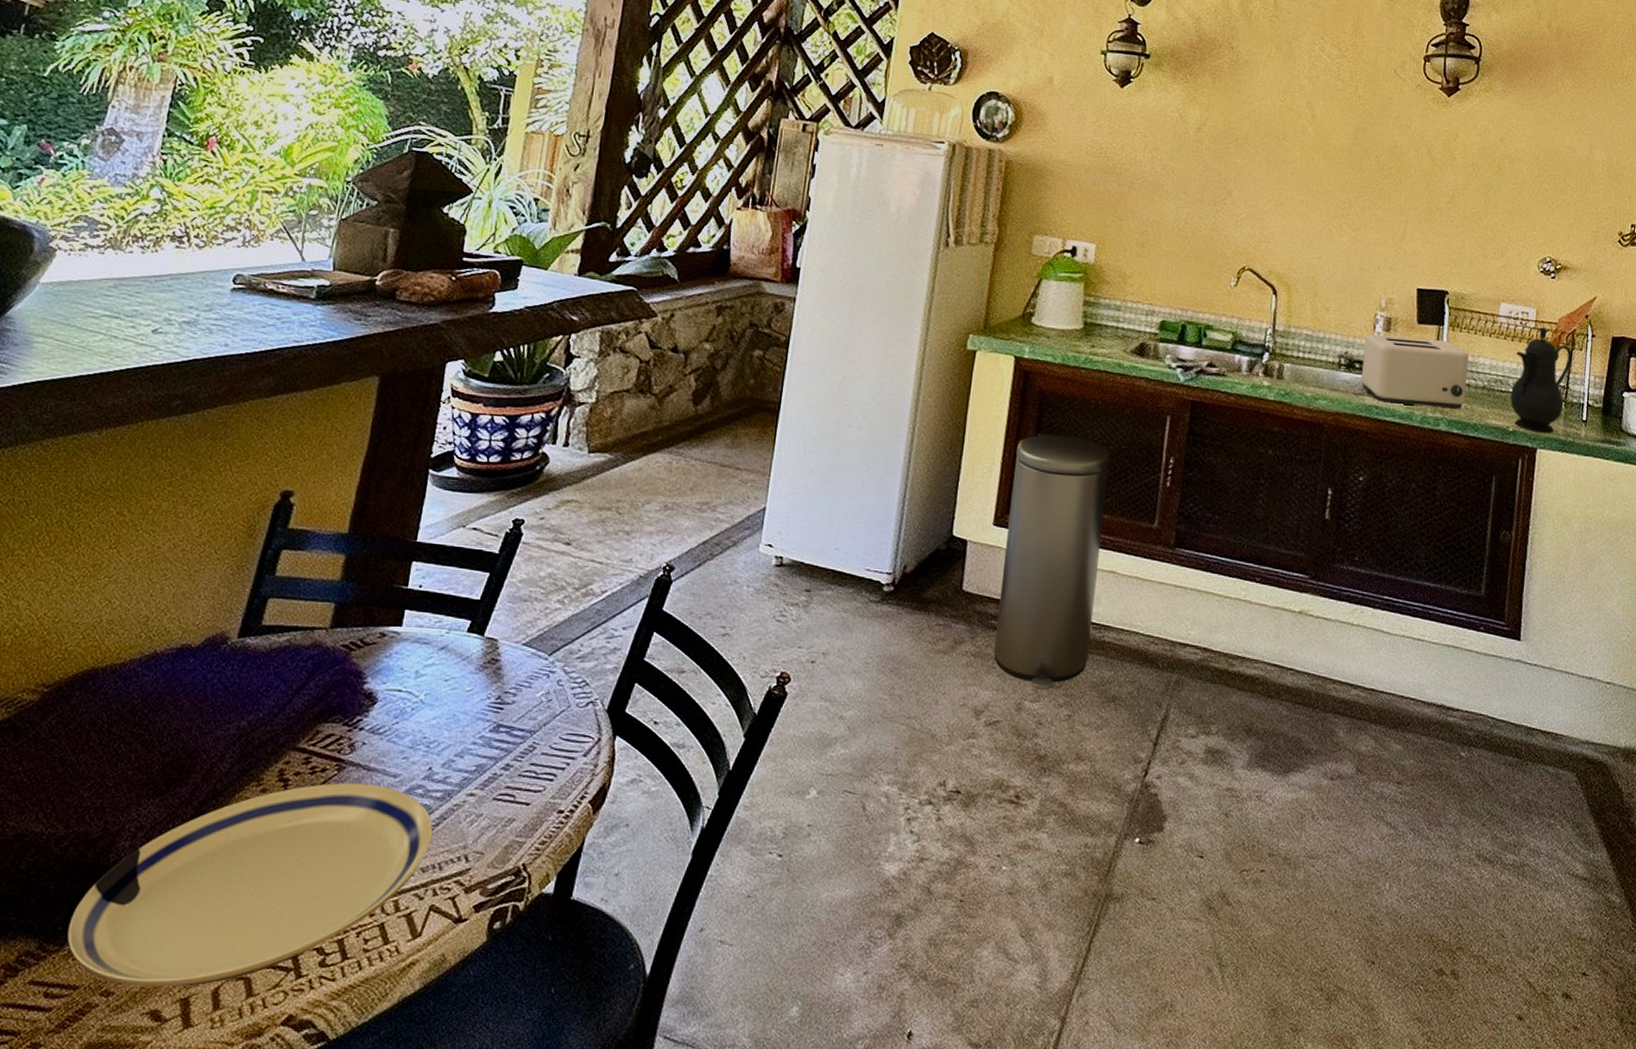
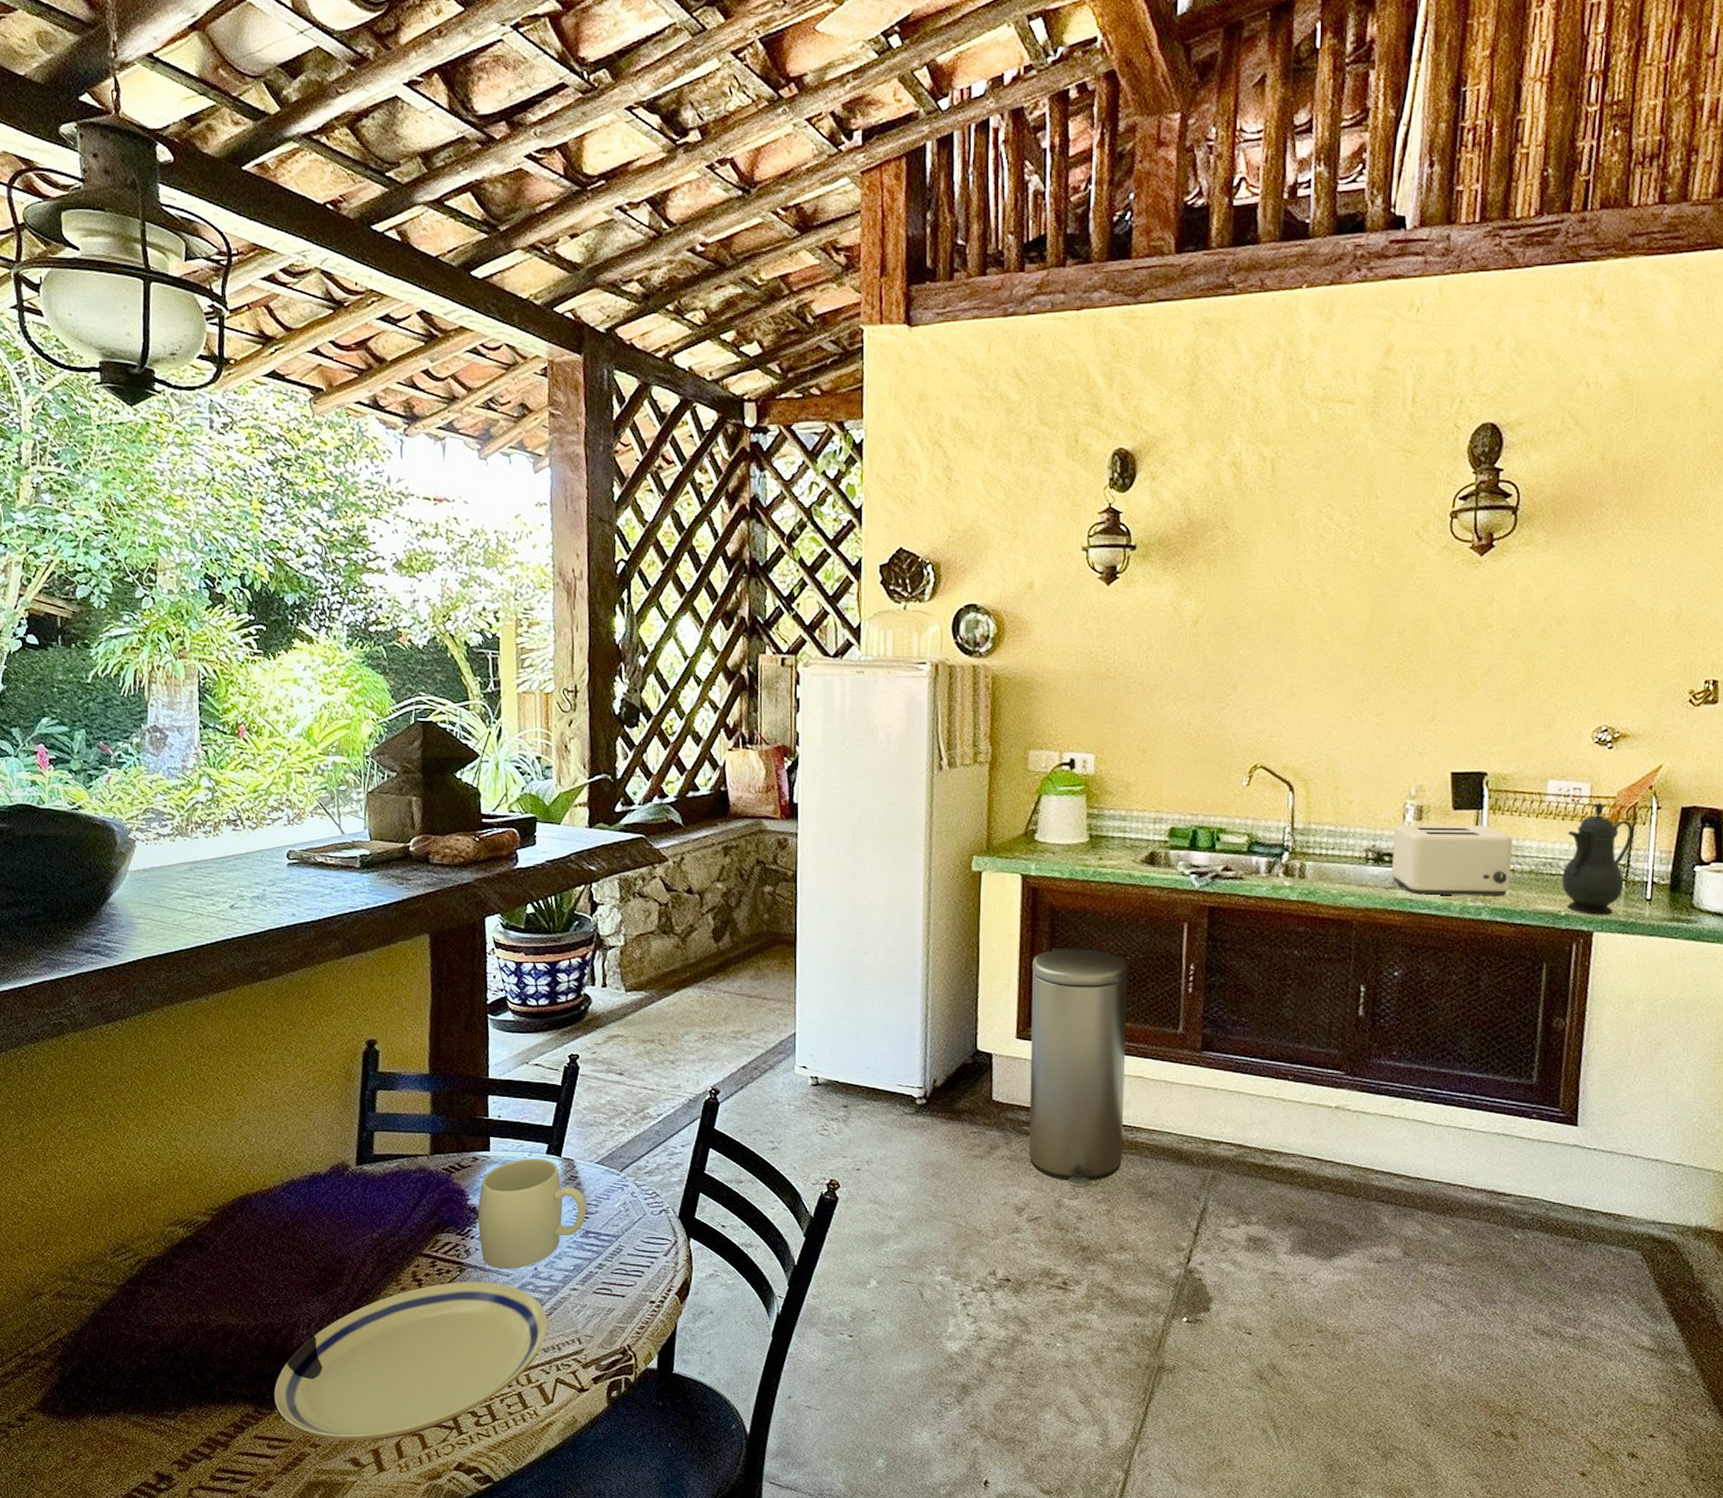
mug: none [368,636,504,768] -> present [477,1158,587,1269]

